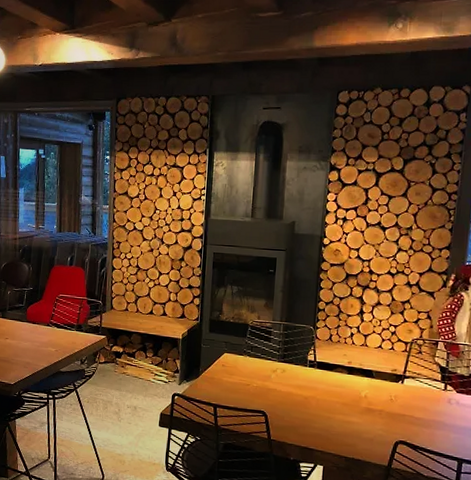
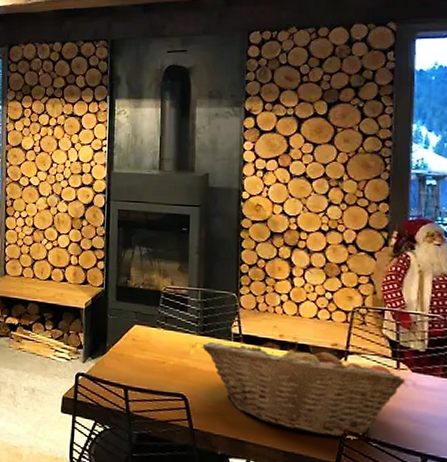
fruit basket: none [282,366,451,446] -> present [202,340,405,437]

